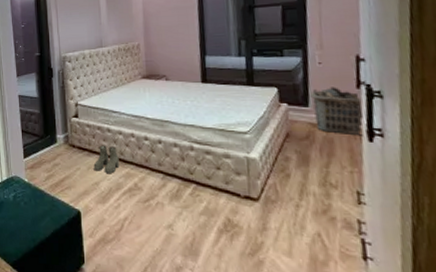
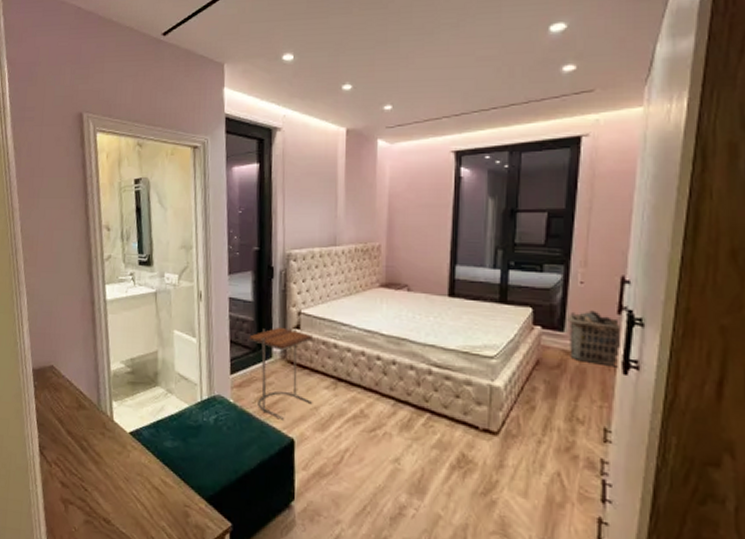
side table: none [37,117,94,195] -> present [249,326,313,420]
boots: present [93,145,120,173] -> none [314,363,345,397]

